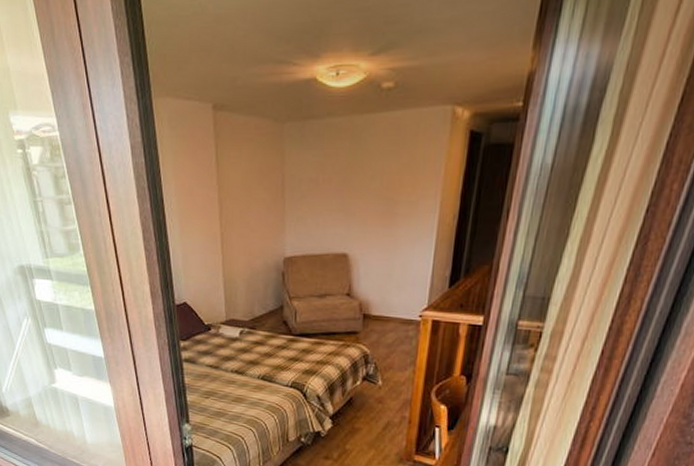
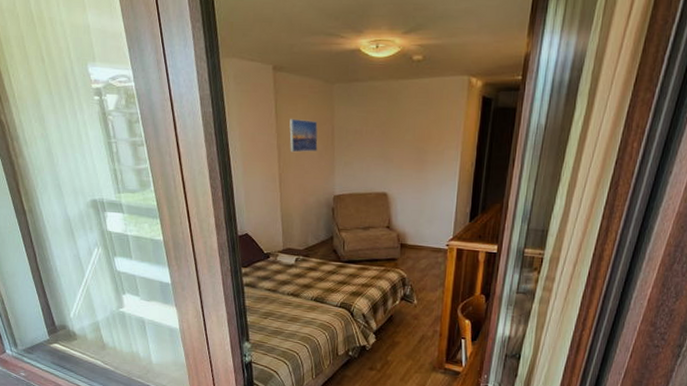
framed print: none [232,168,266,208] -> present [289,119,318,153]

